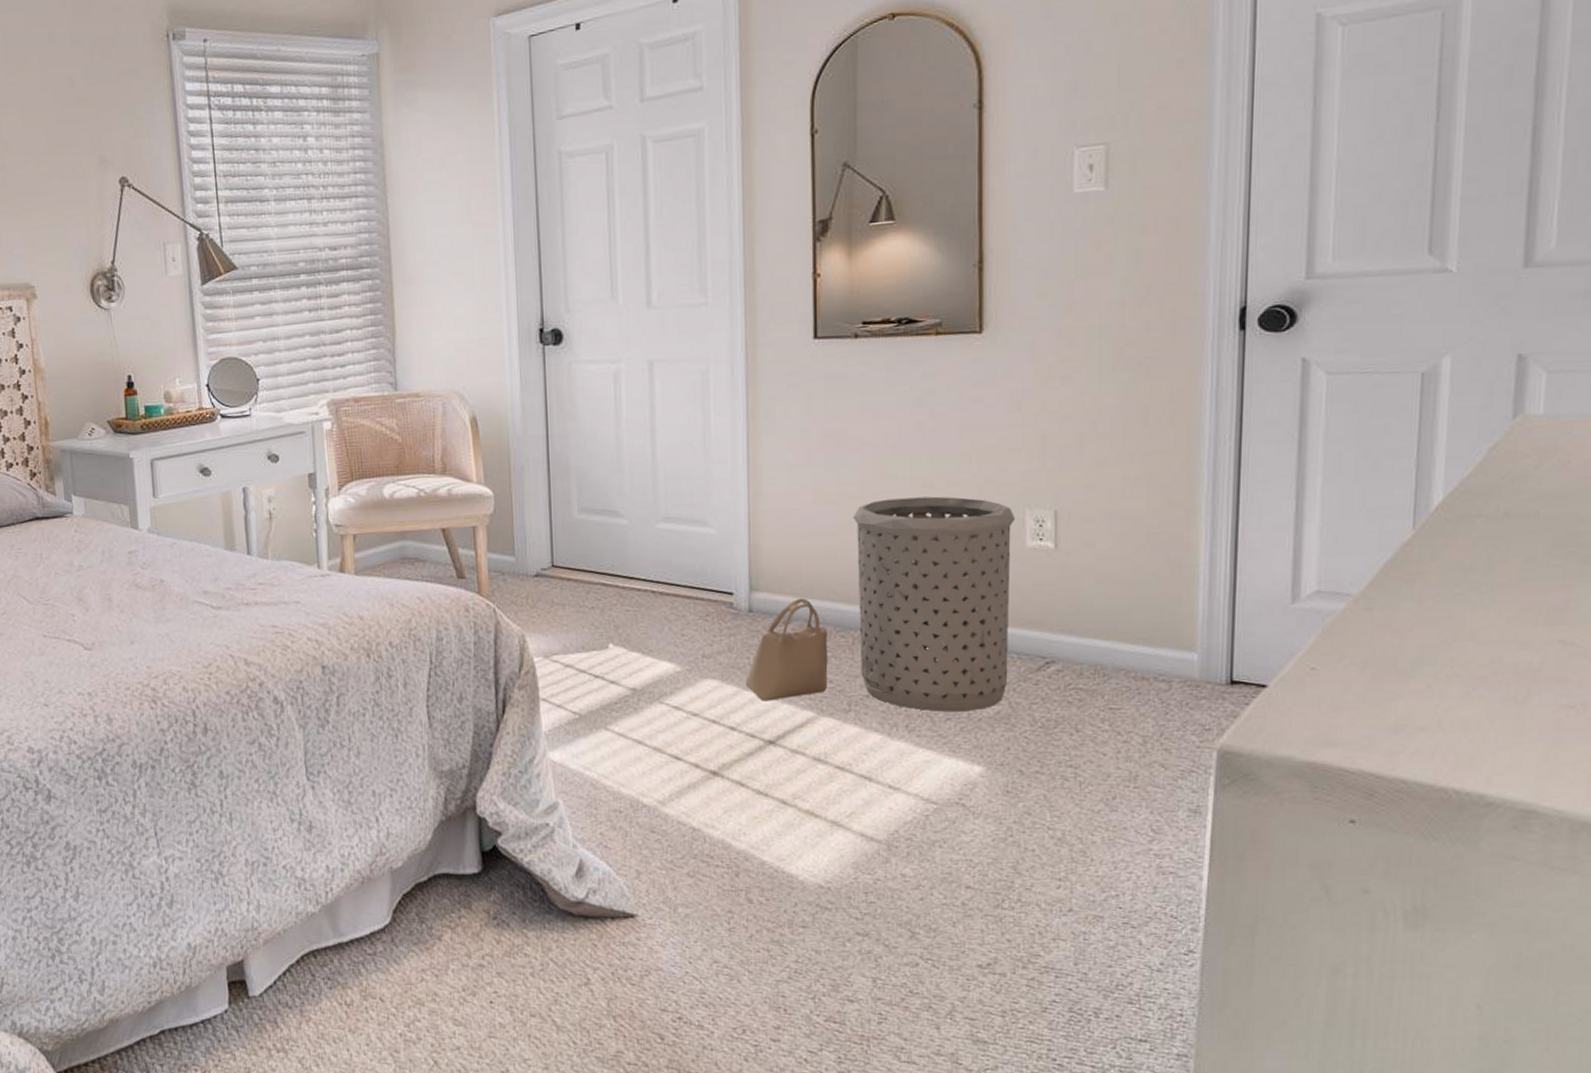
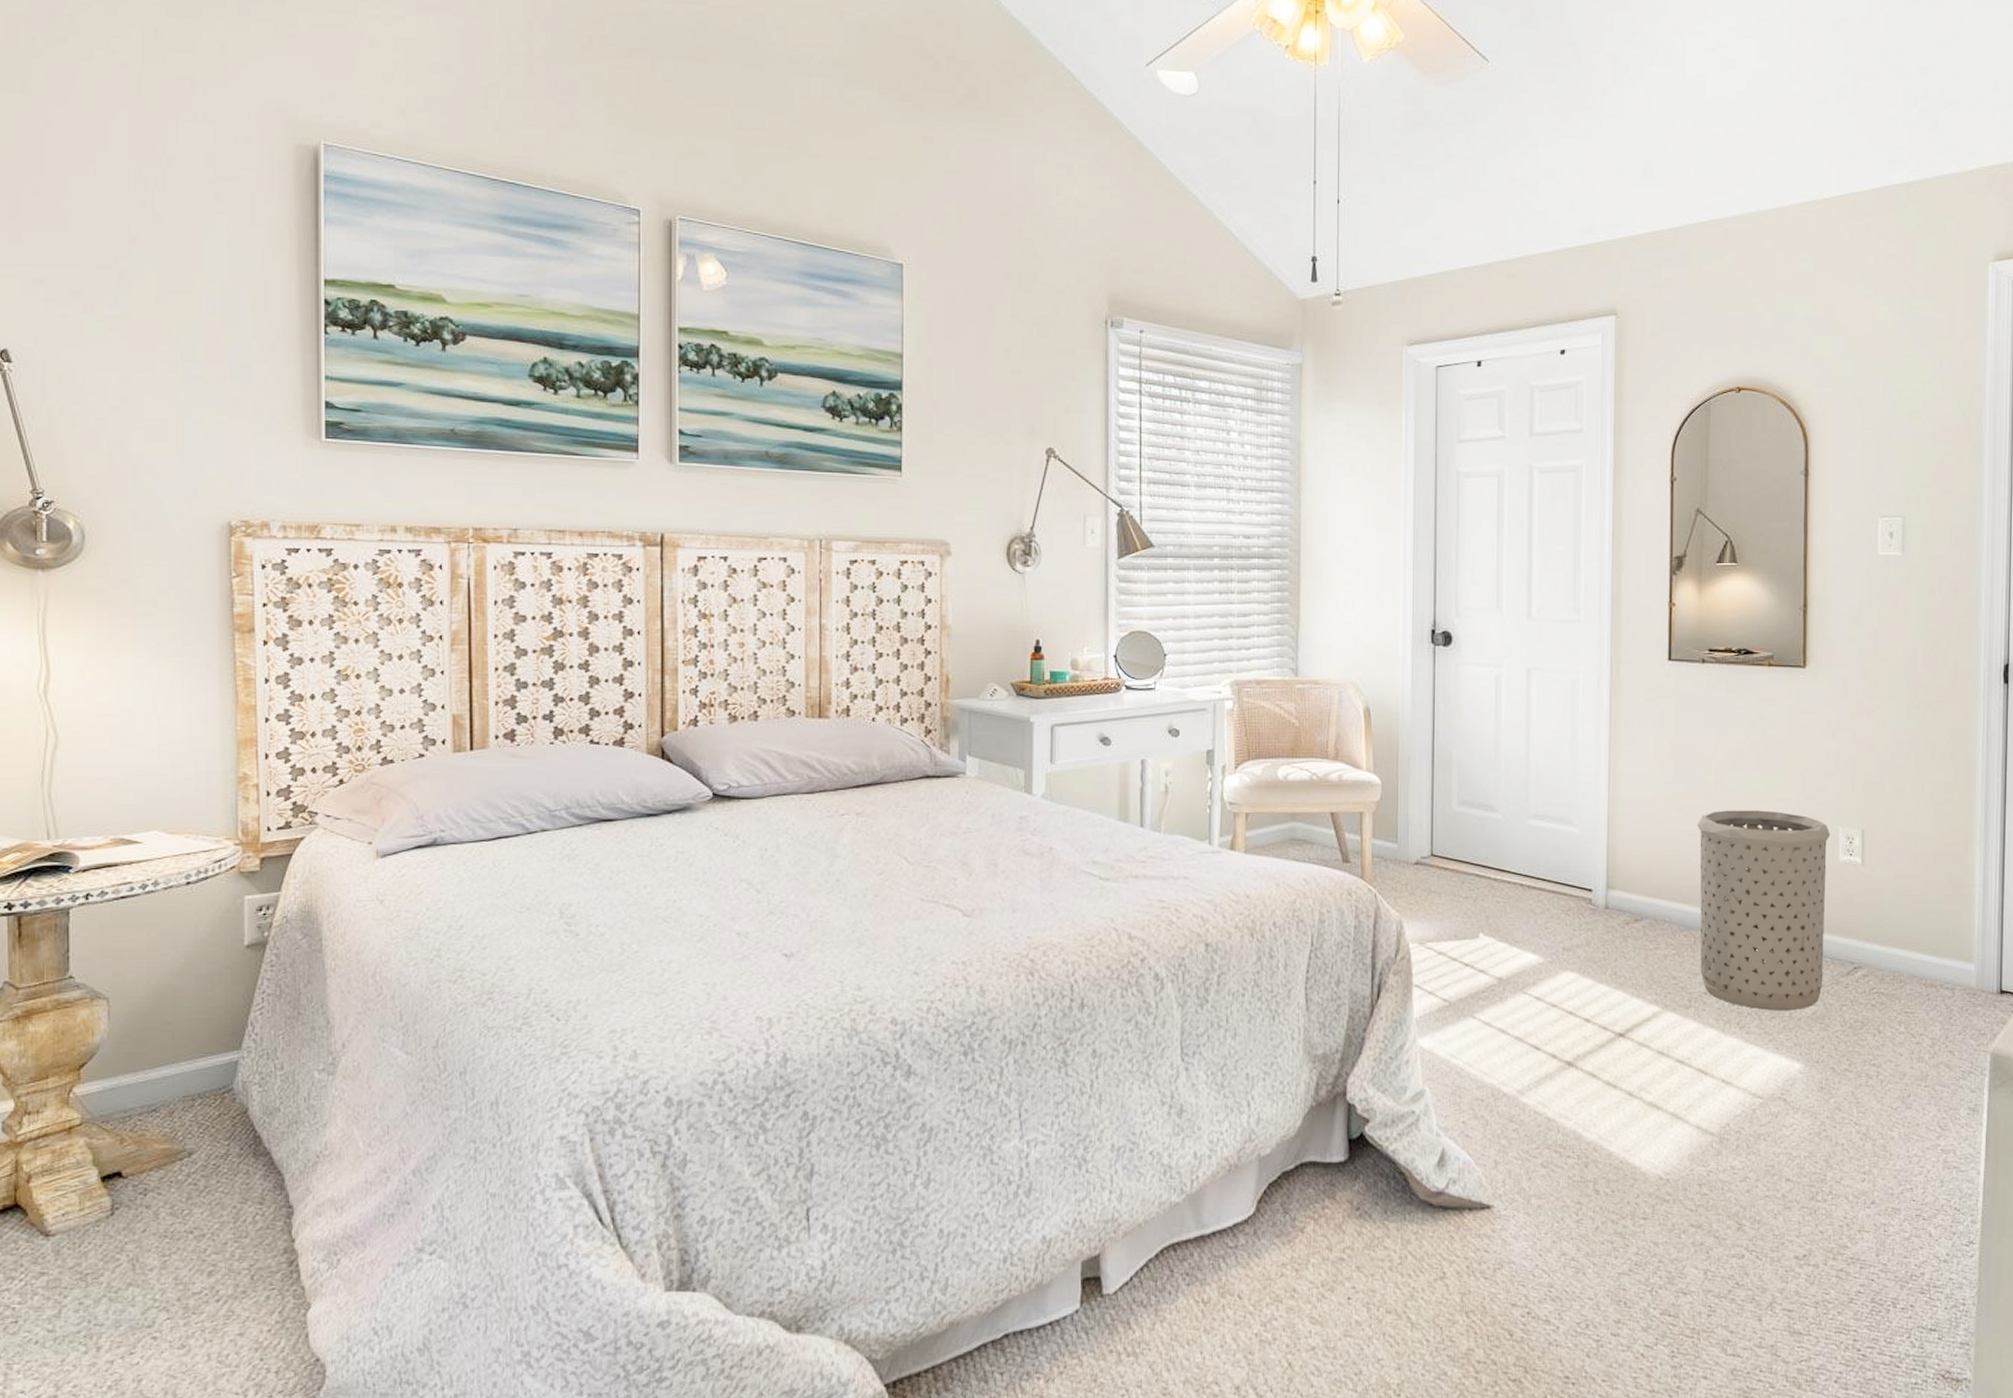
handbag: present [745,598,828,701] -> none [1600,897,1673,995]

